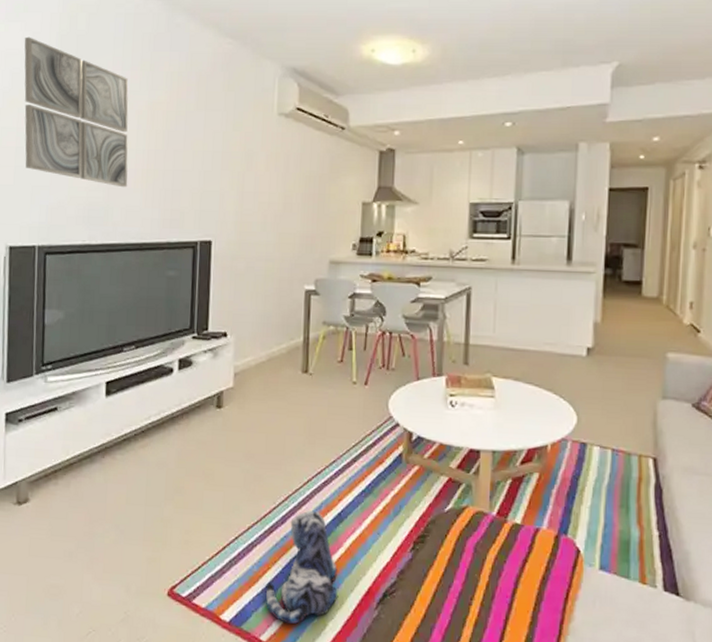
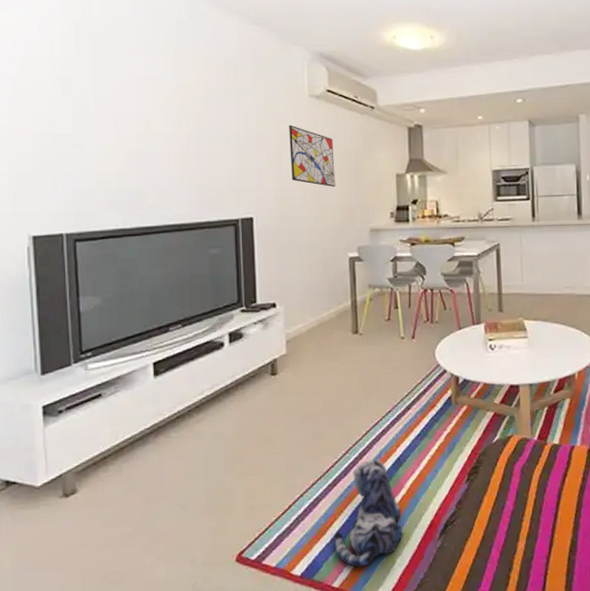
wall art: present [24,36,129,188] -> none [32,23,161,171]
wall art: none [253,144,299,213] -> present [289,125,335,187]

